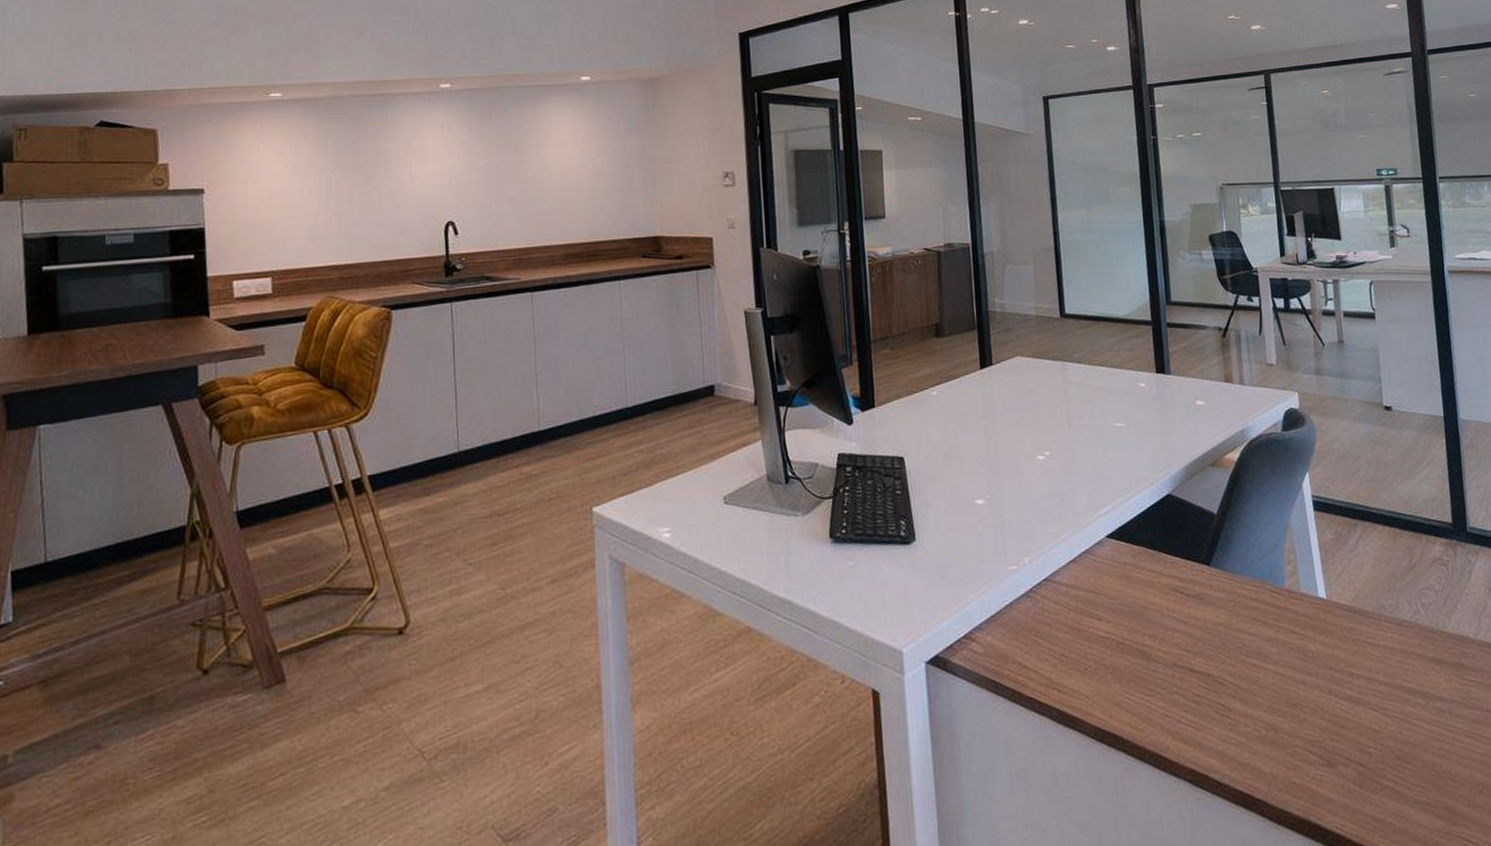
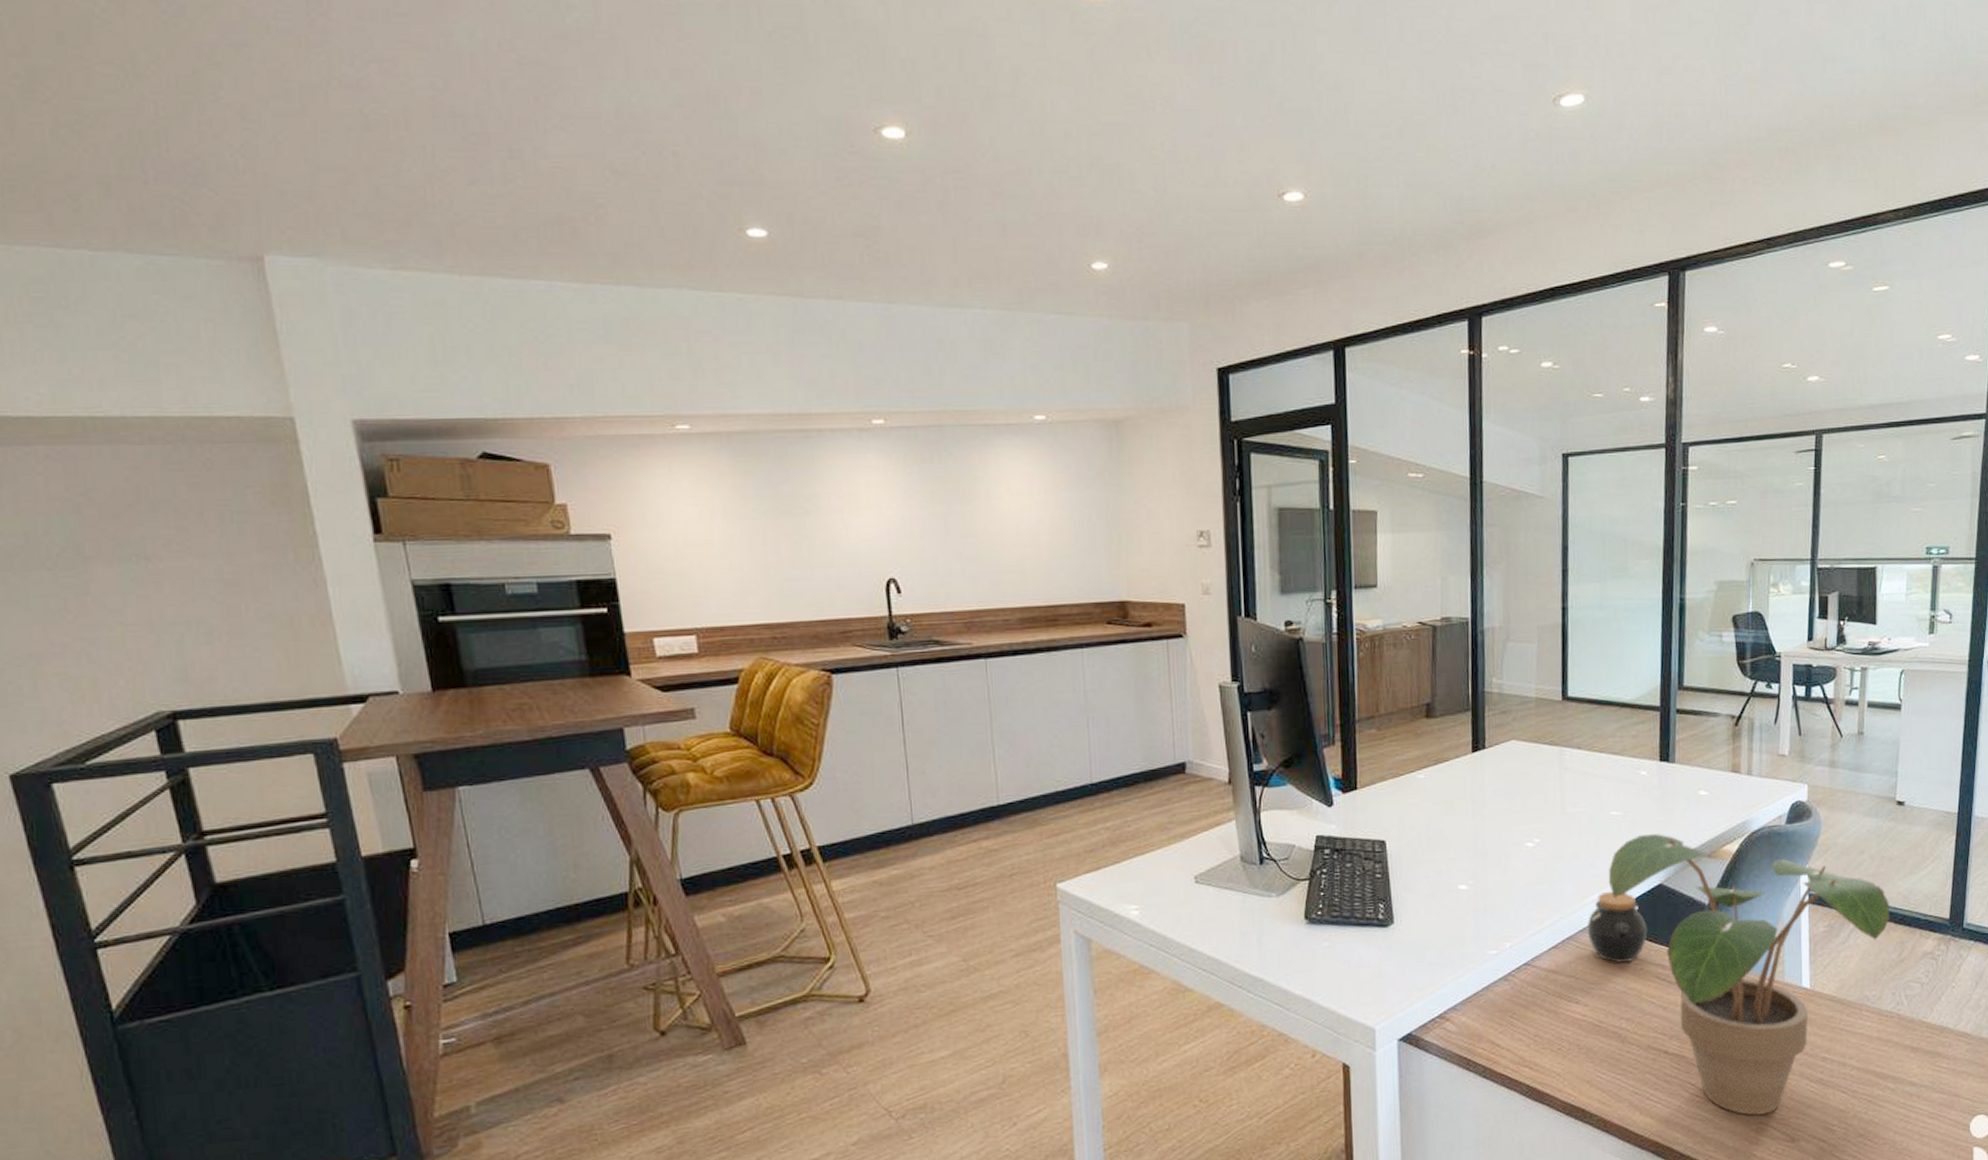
jar: none [1102,503,1162,576] -> present [1587,892,1648,963]
potted plant: none [1118,444,1395,738] -> present [1608,834,1889,1116]

